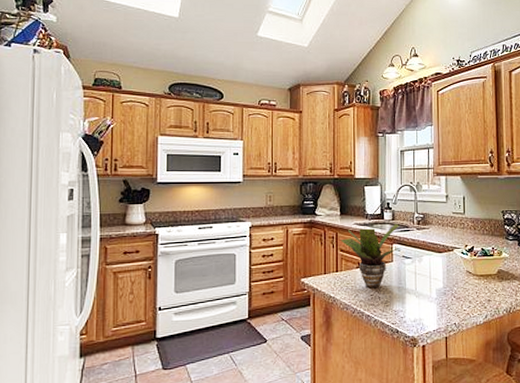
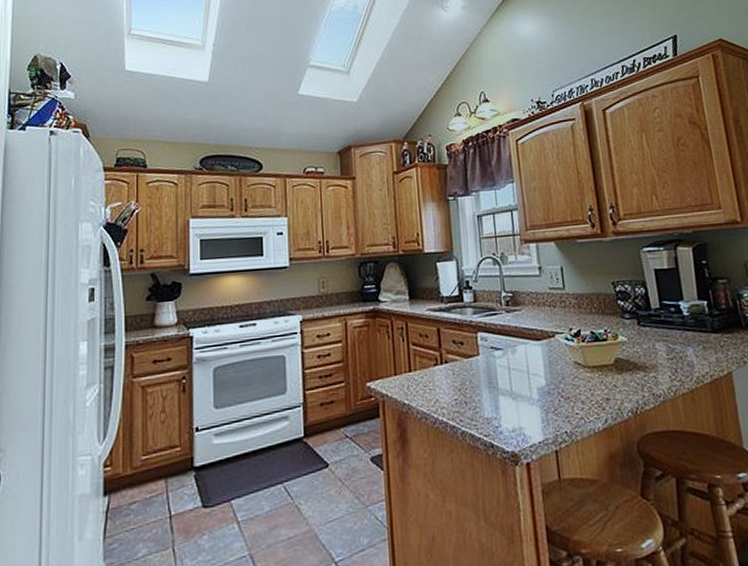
potted plant: present [340,224,399,289] -> none [411,307,483,391]

